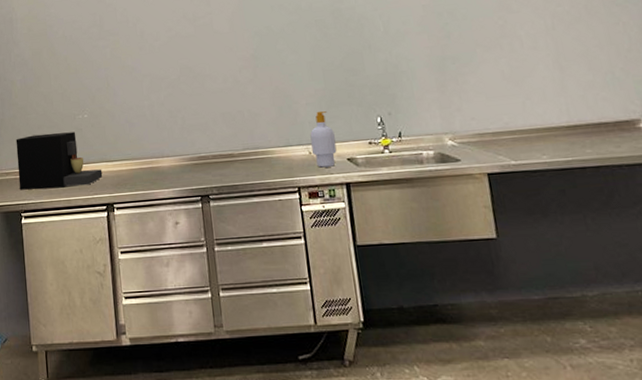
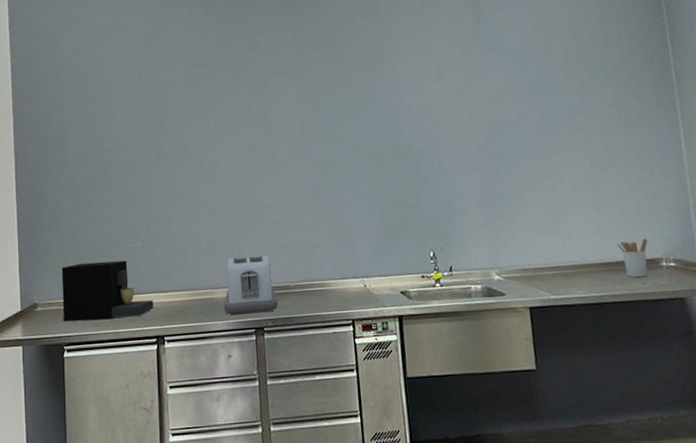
toaster: none [169,123,223,183] -> present [224,254,278,315]
soap bottle: present [310,111,337,168] -> none [366,244,391,300]
utensil holder: none [586,98,623,141] -> present [617,238,648,278]

